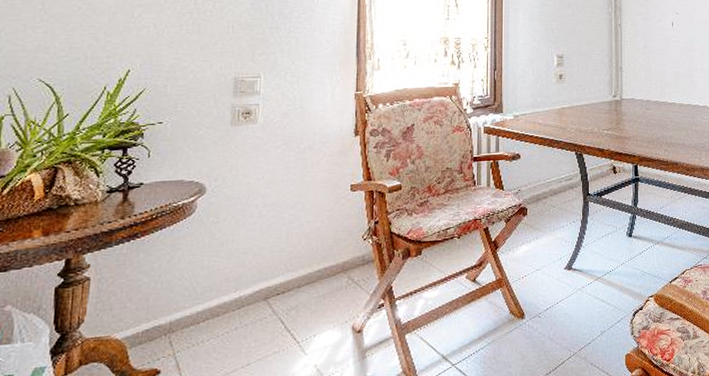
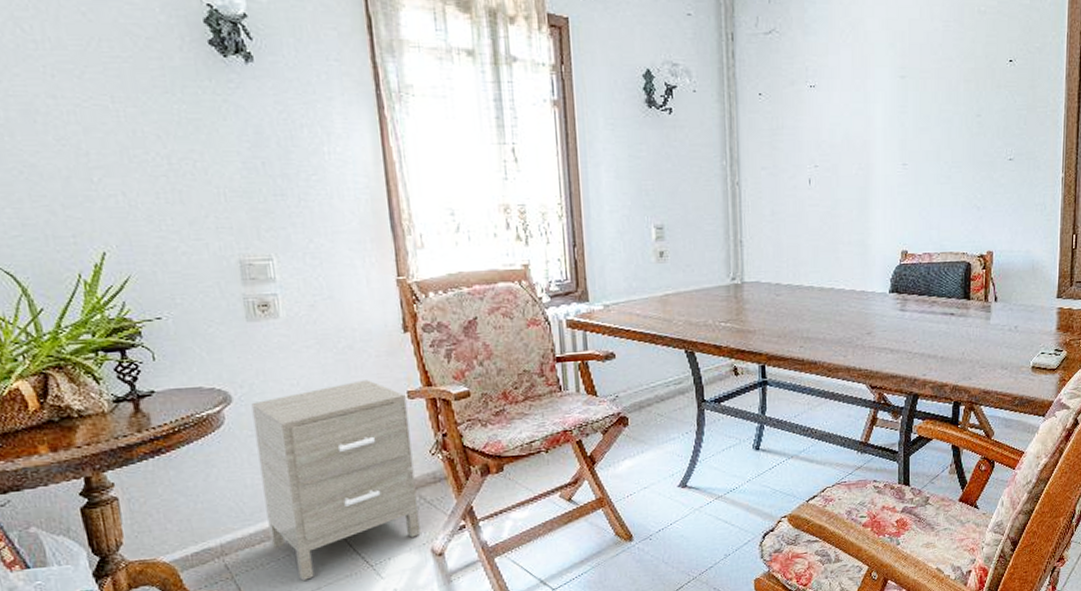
nightstand: none [214,175,349,357] -> present [251,380,421,581]

